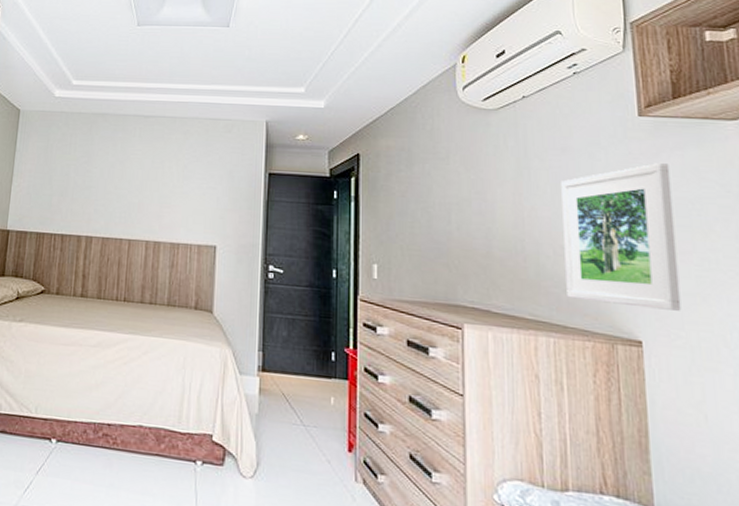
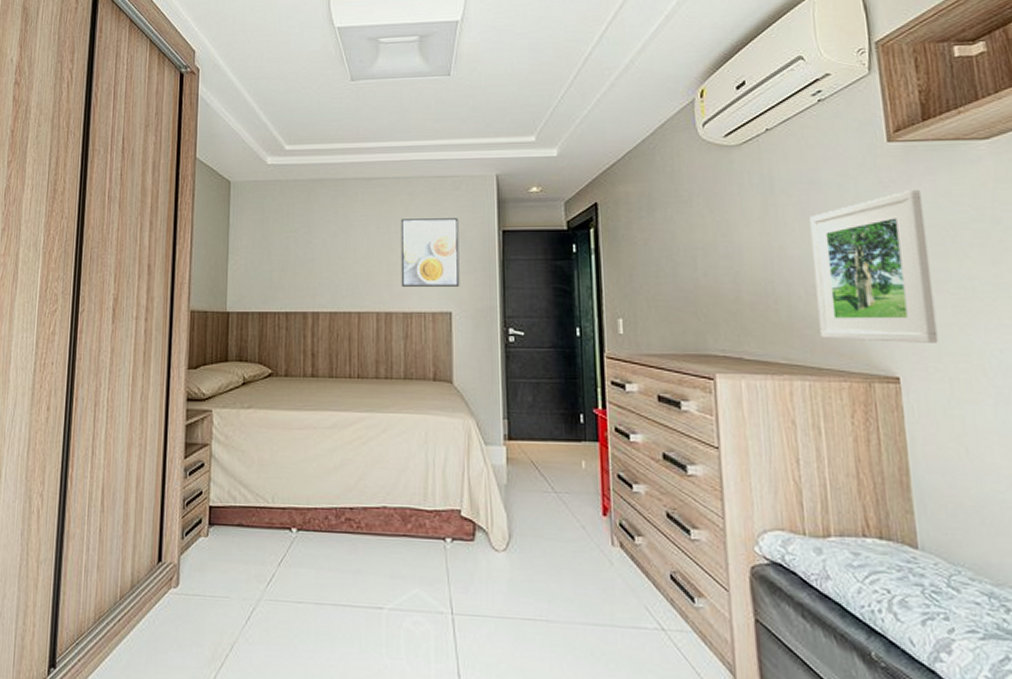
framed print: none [170,156,228,223] -> present [400,218,460,287]

